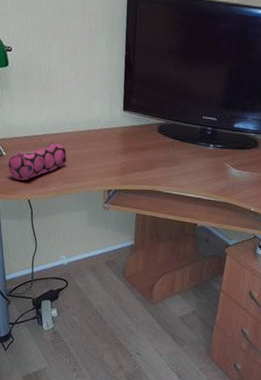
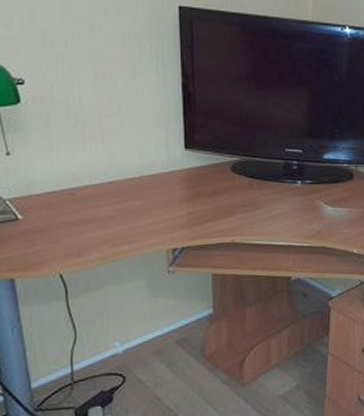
pencil case: present [7,142,67,181] -> none [26,196,113,250]

